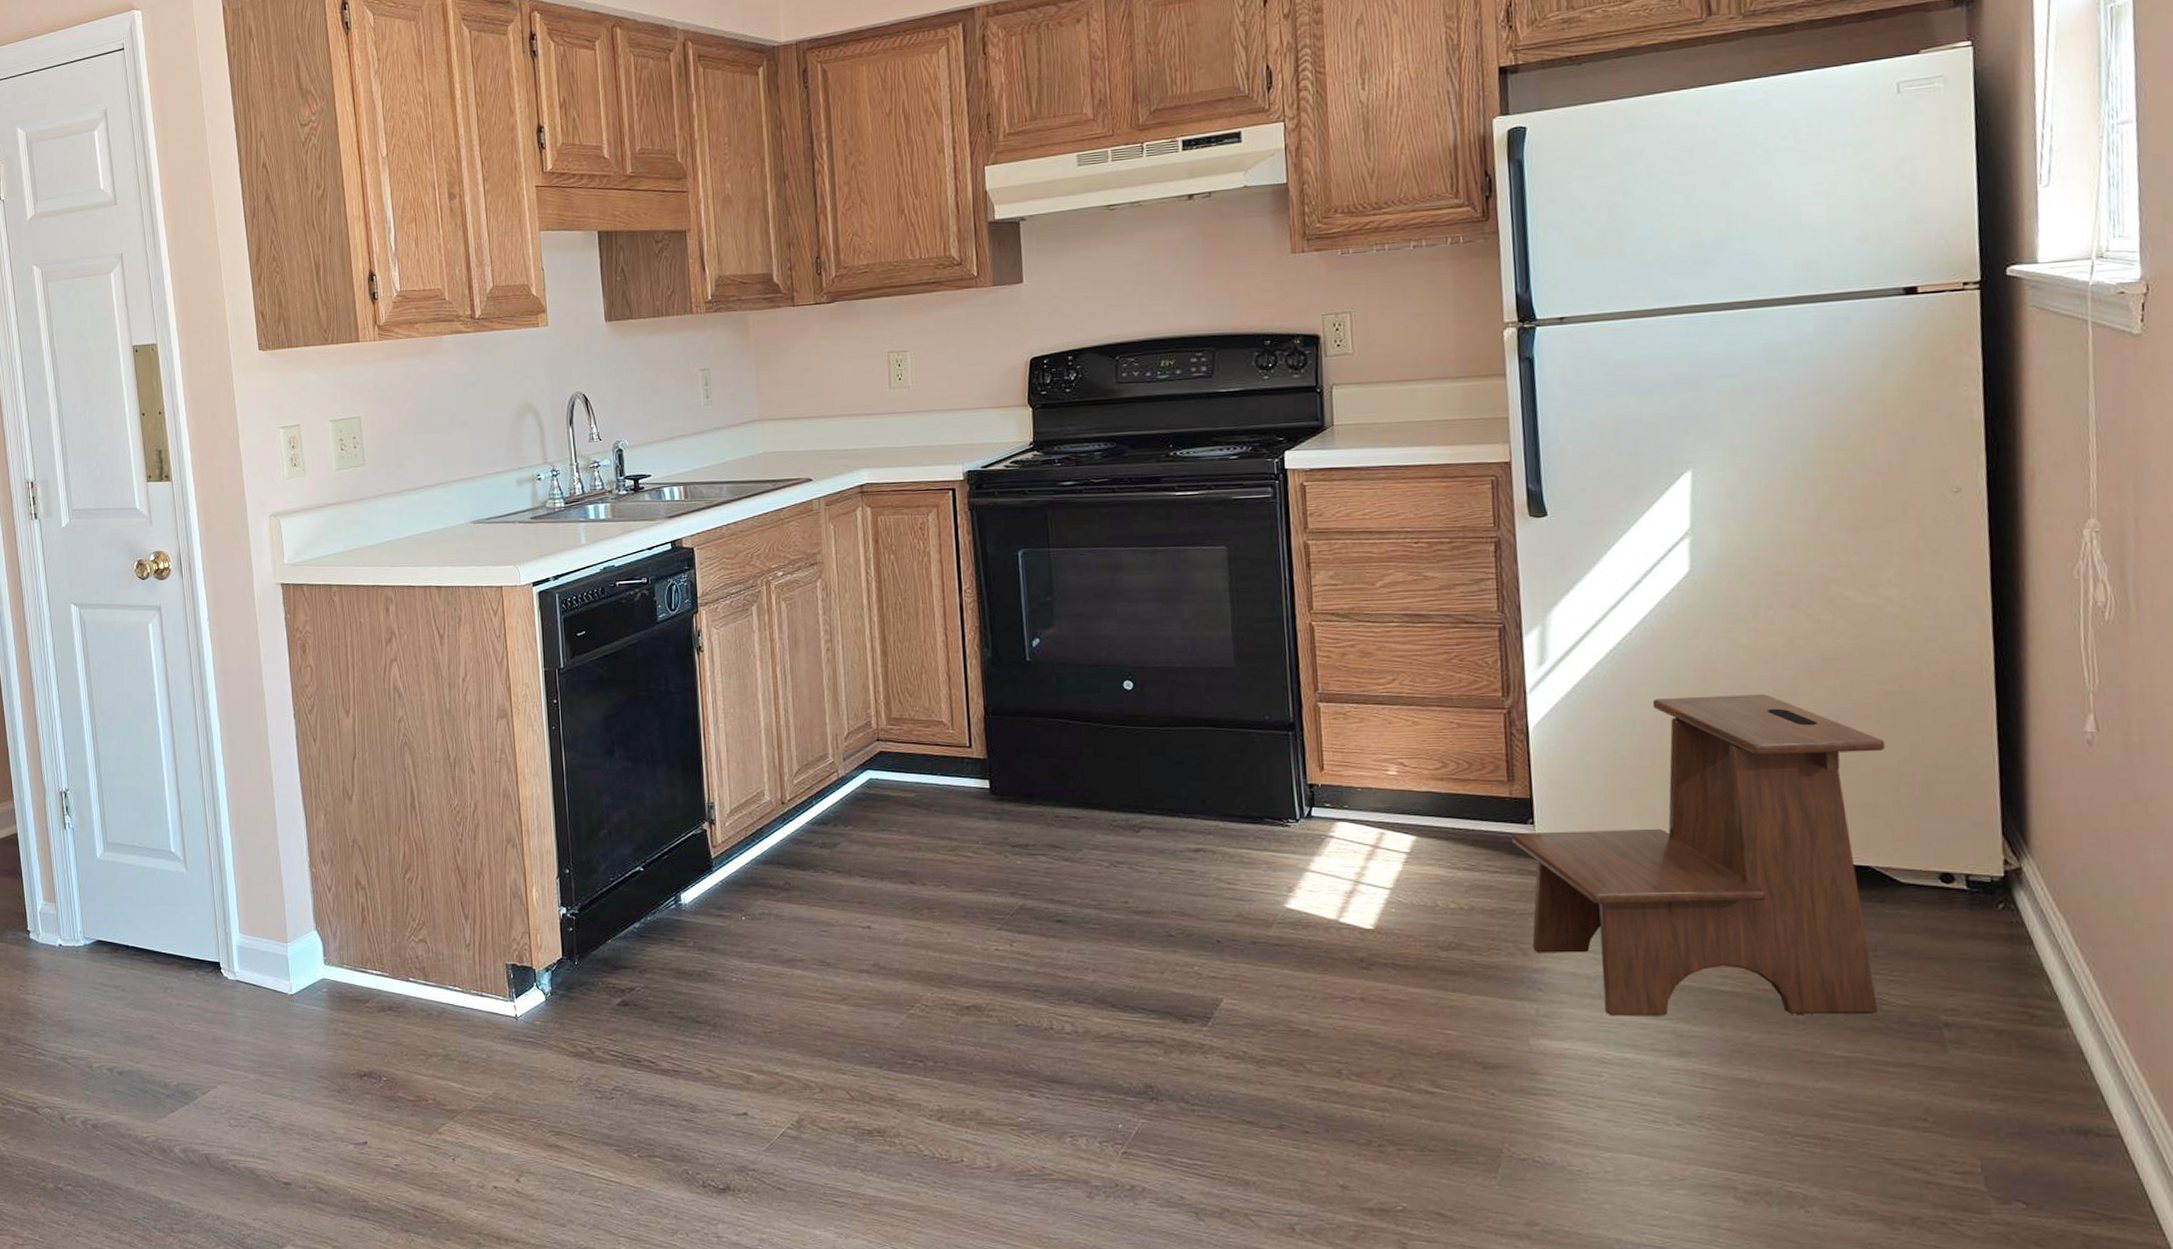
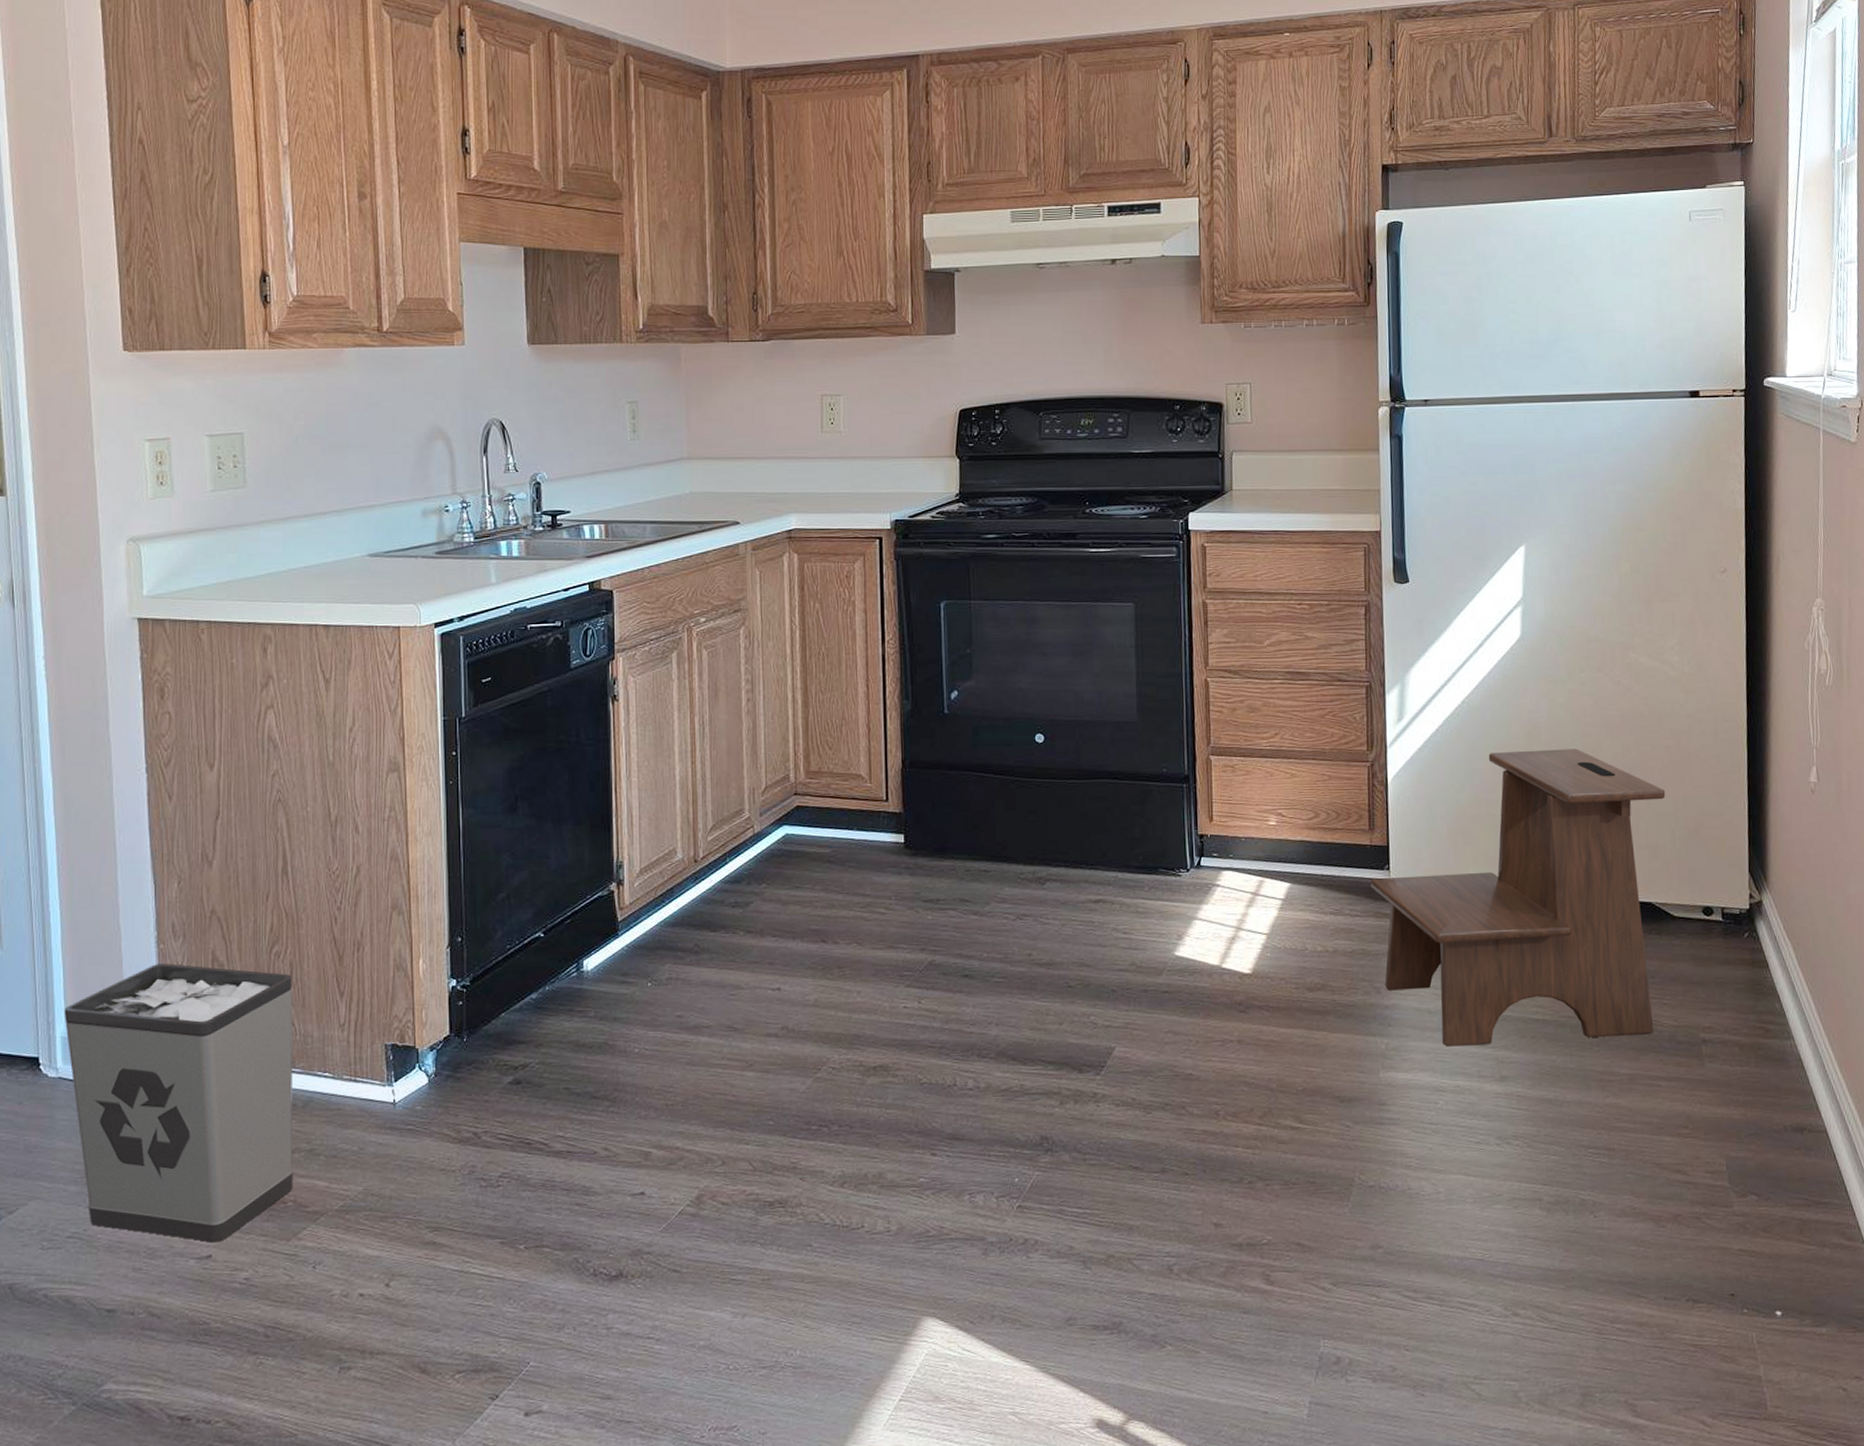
recycling bin: none [238,884,433,1131] -> present [64,962,294,1243]

